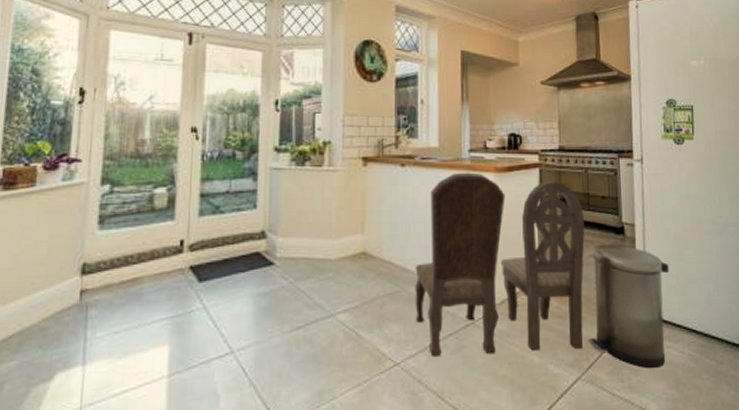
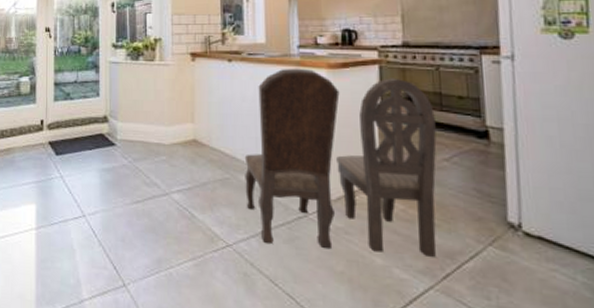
pedal bin: present [588,244,670,369] -> none [442,148,554,292]

